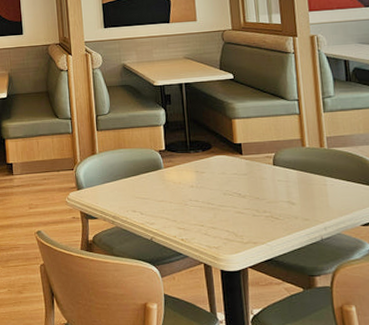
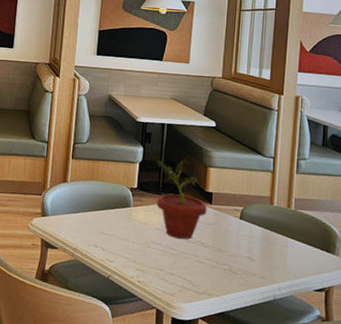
potted plant: none [180,114,239,194] -> present [156,158,207,240]

